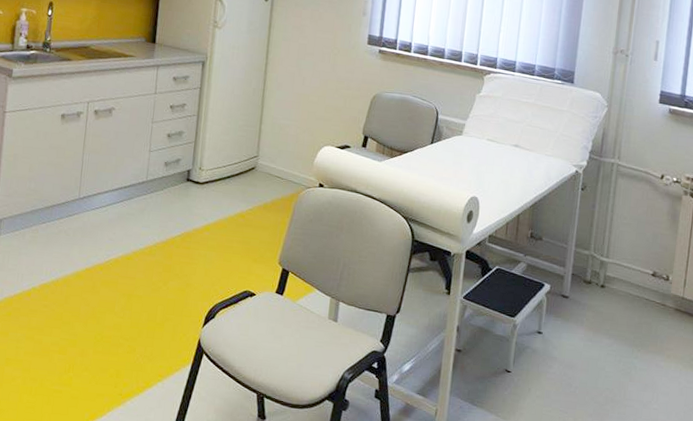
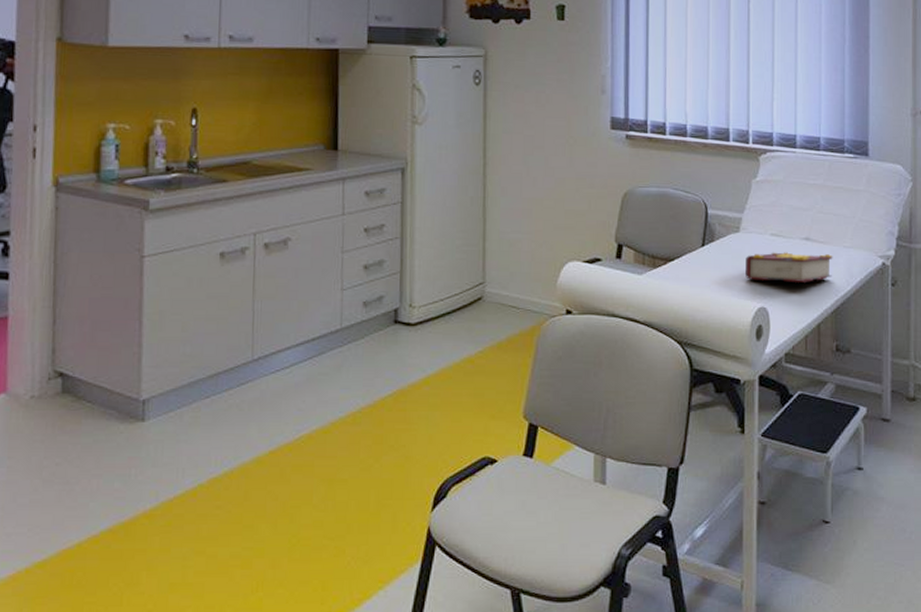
book: none [463,153,536,181] -> present [745,252,833,282]

